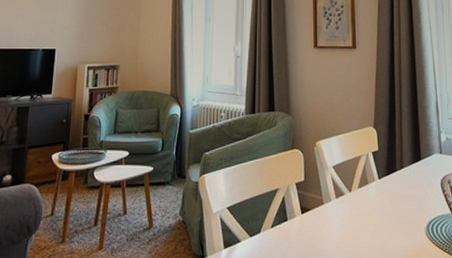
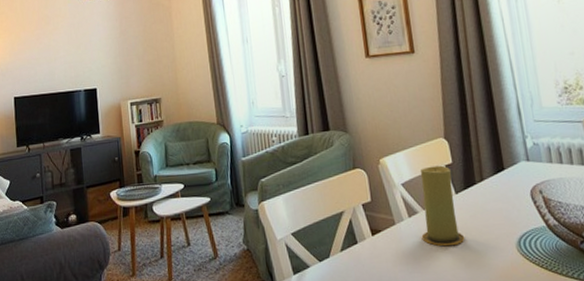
candle: none [345,152,383,228] -> present [420,165,465,247]

